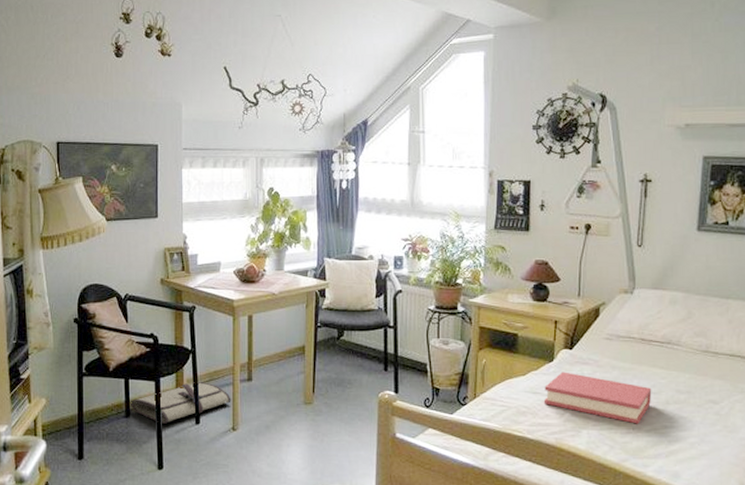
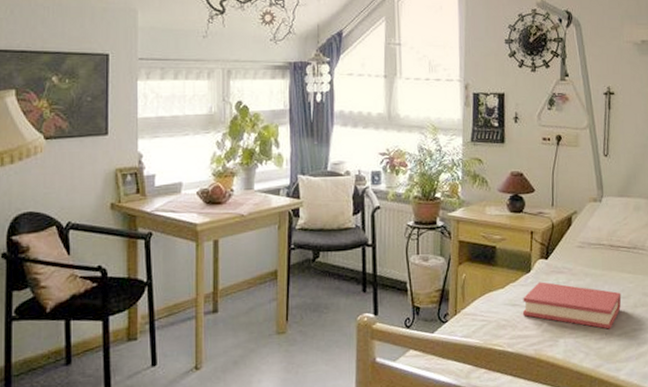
tool roll: present [130,382,231,424] -> none [71,317,194,369]

